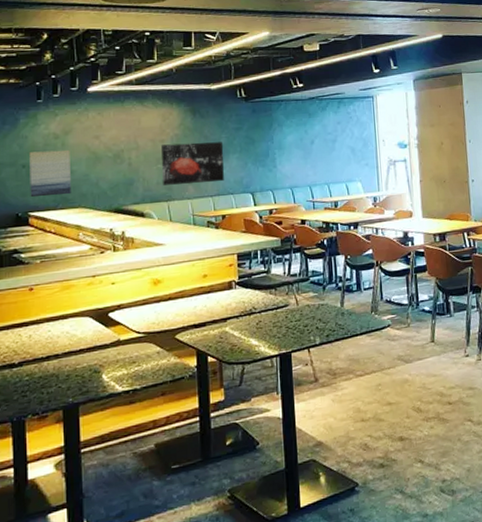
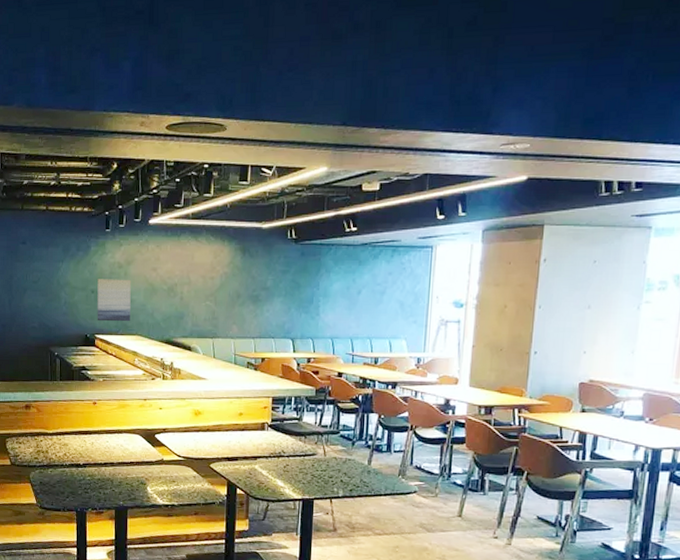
wall art: present [161,142,224,185] -> none [210,282,269,325]

